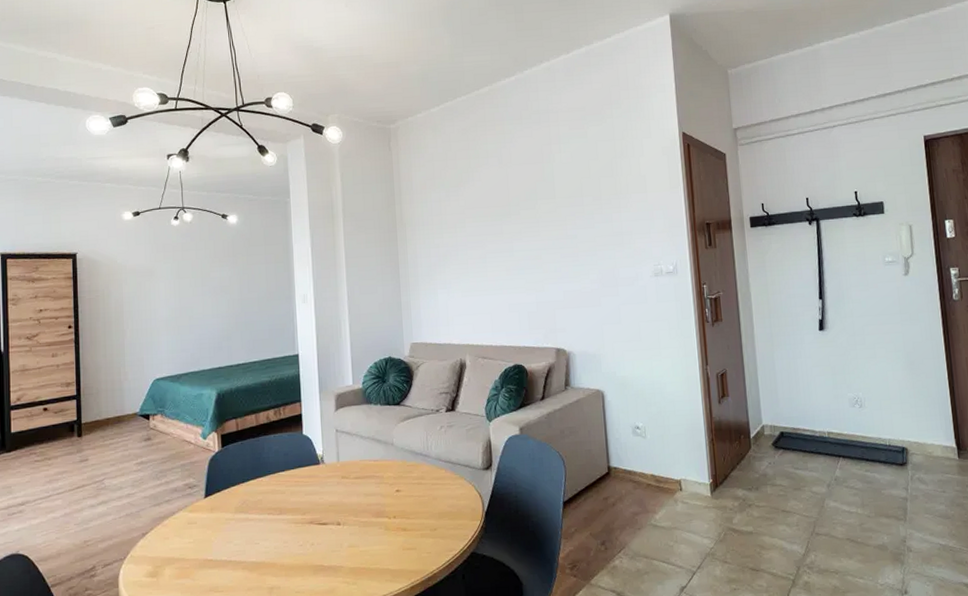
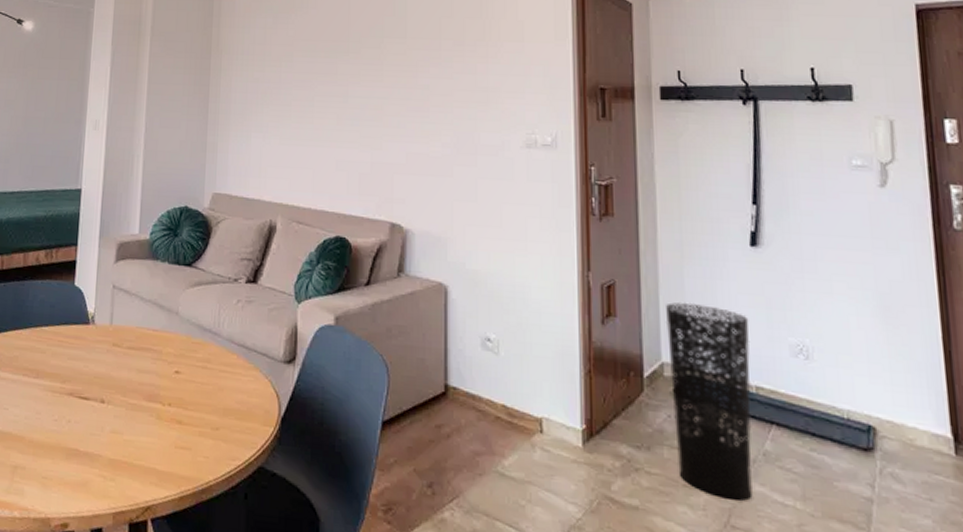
umbrella stand: none [763,378,829,516] -> present [666,302,753,502]

